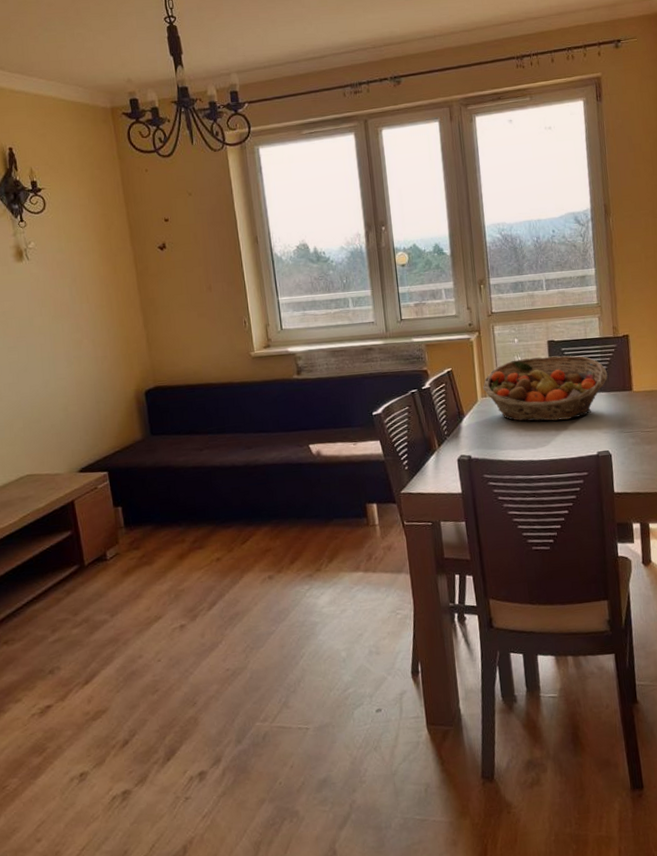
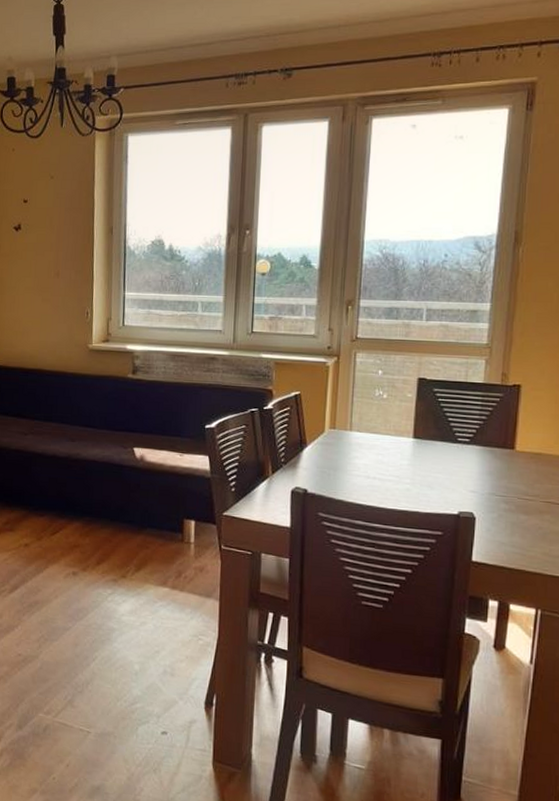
fruit basket: present [483,355,608,422] -> none [333,393,486,470]

